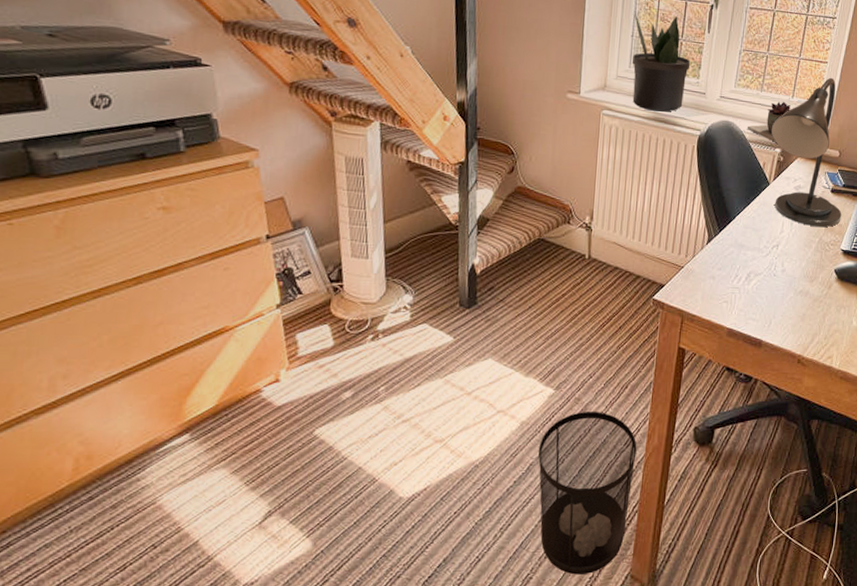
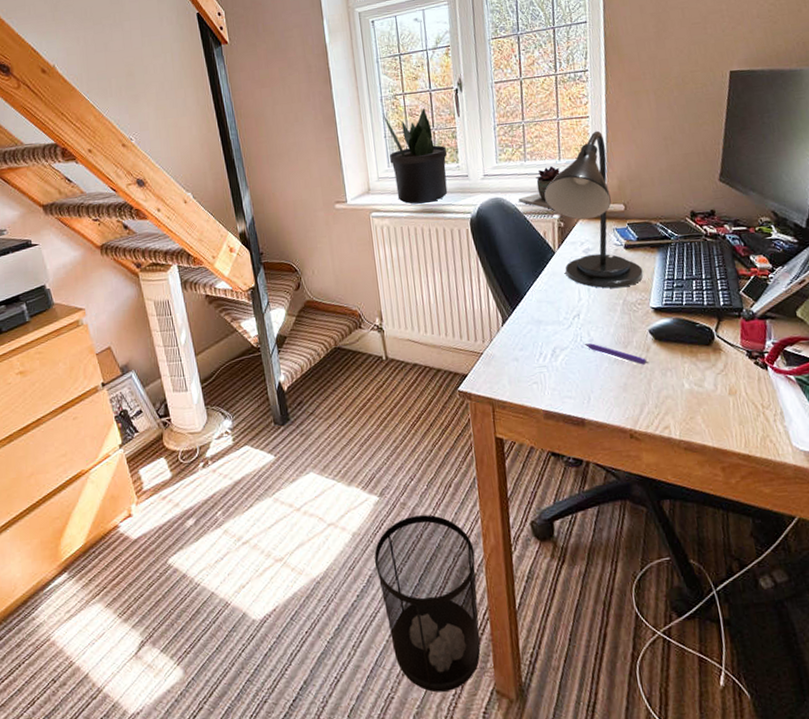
pen: none [775,273,828,300] -> present [583,343,649,365]

